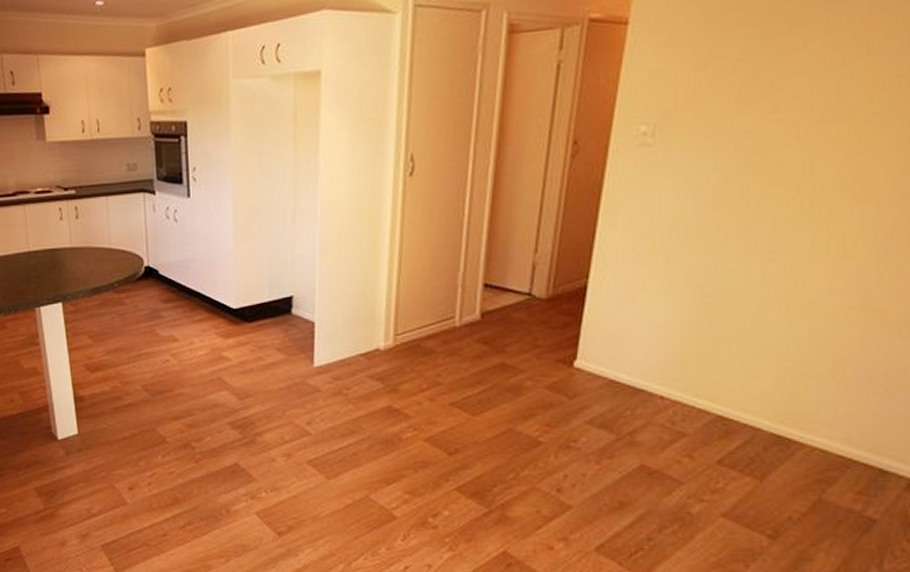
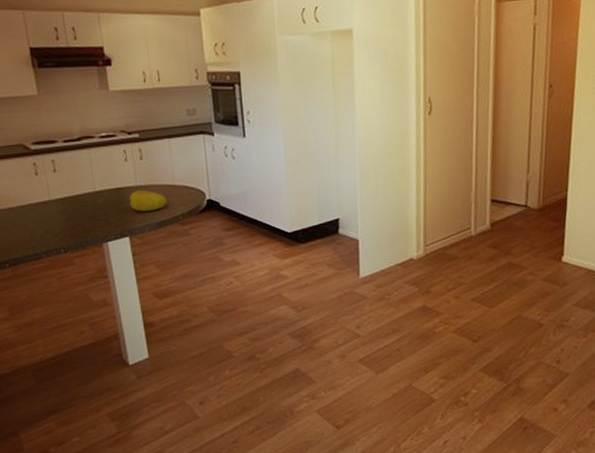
fruit: none [63,251,102,276] -> present [129,189,167,212]

